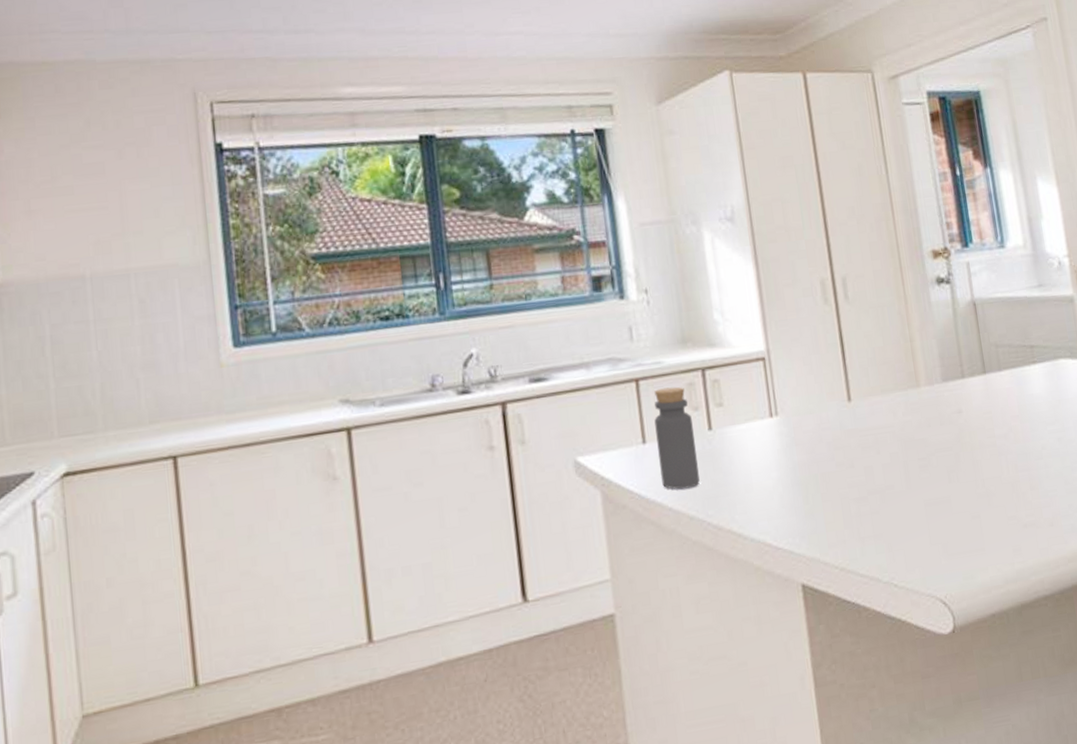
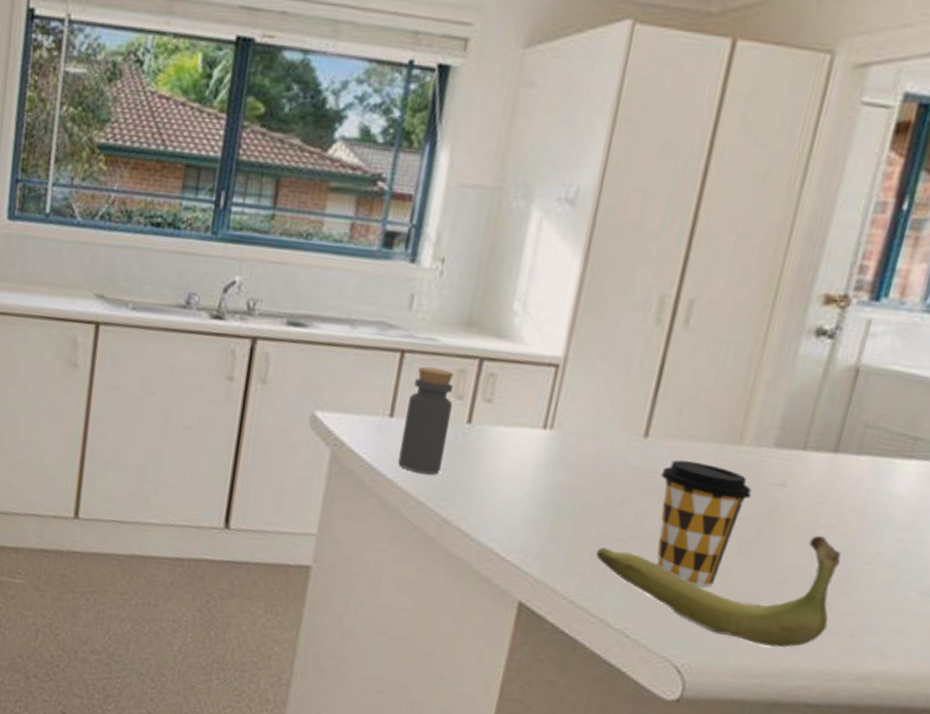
banana: none [847,446,1033,558] -> present [596,536,842,648]
coffee cup: none [871,410,943,520] -> present [655,460,752,587]

